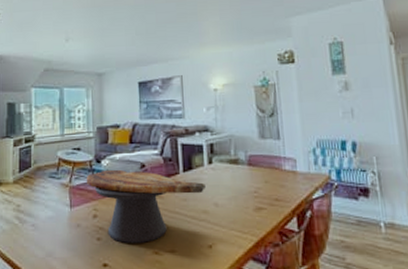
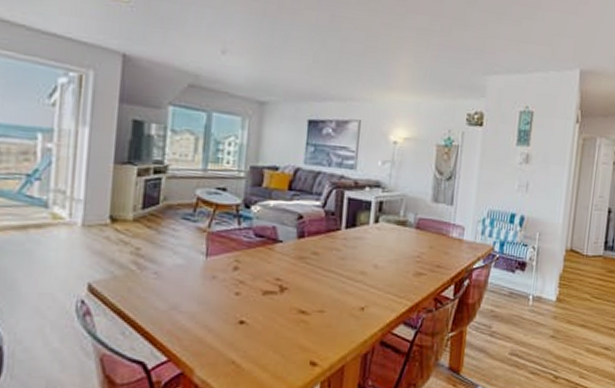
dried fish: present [86,169,206,244] -> none [229,217,368,302]

